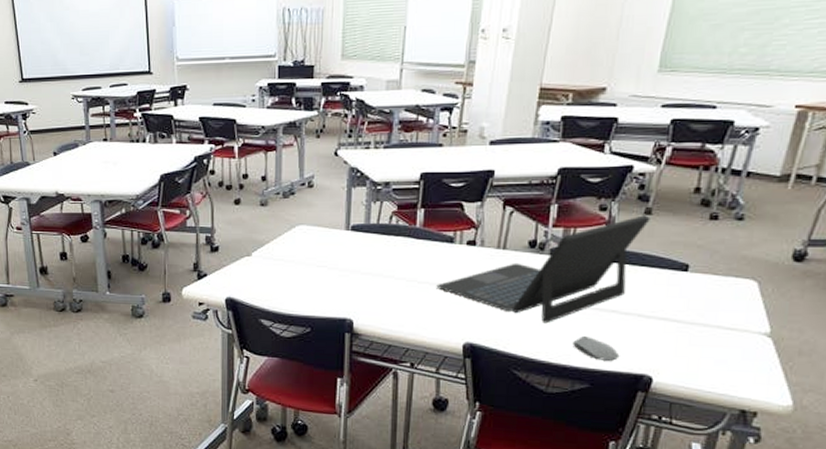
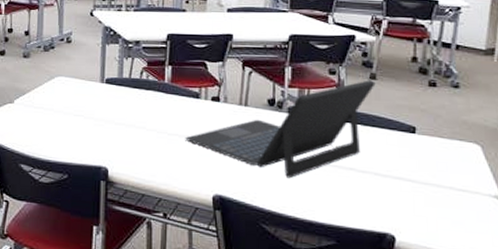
computer mouse: present [573,336,620,361] -> none [316,192,362,218]

